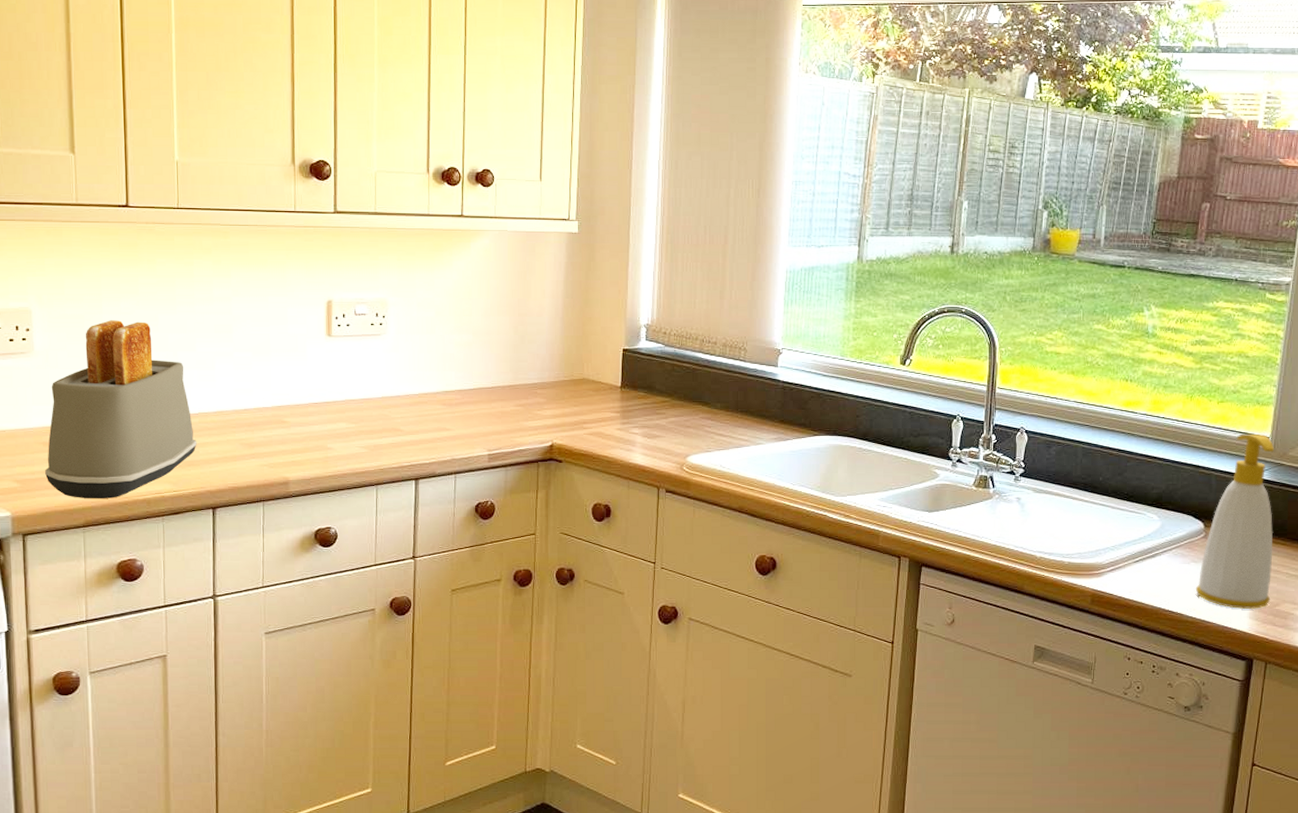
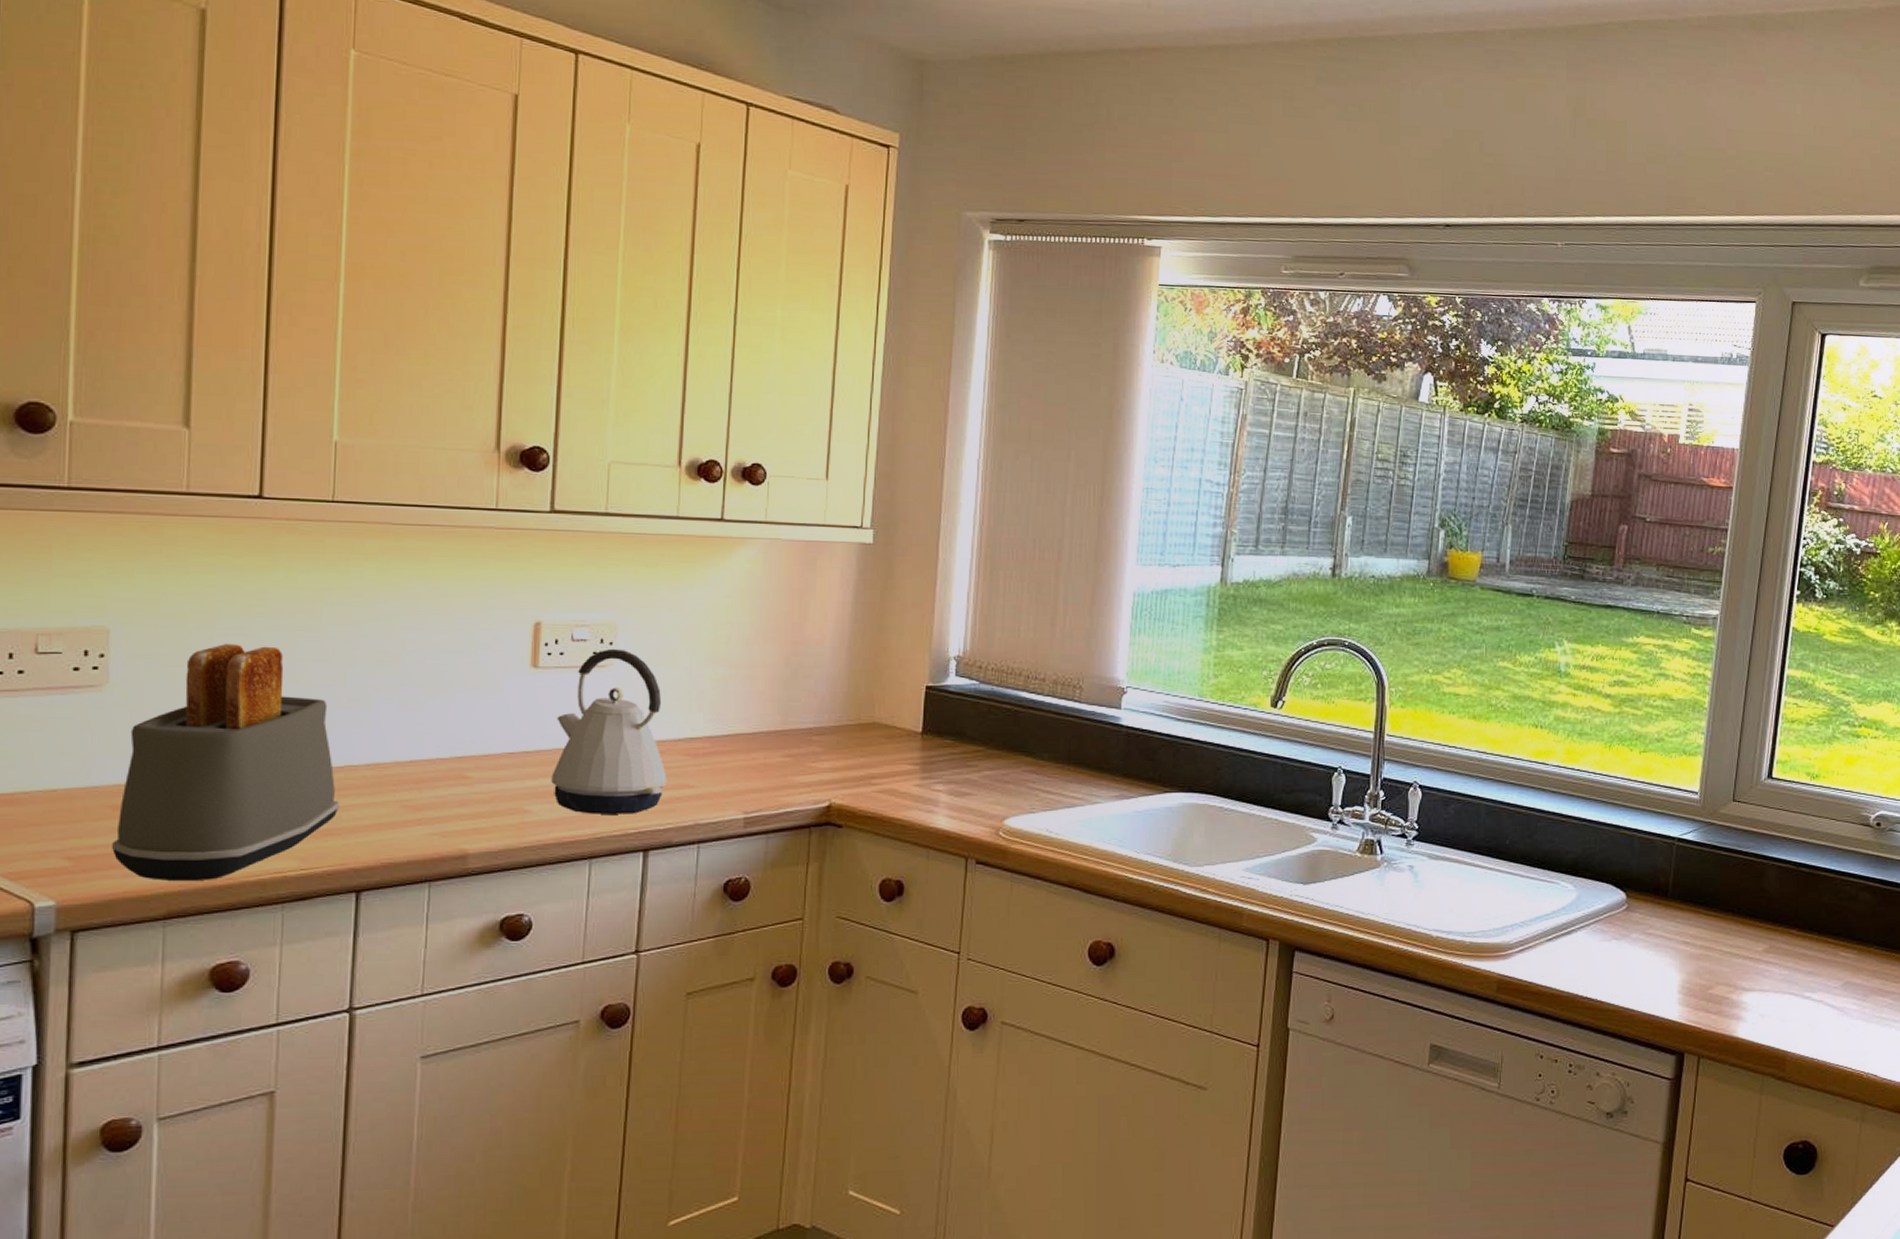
kettle: none [345,321,430,451] -> present [551,648,668,814]
soap bottle: present [1195,433,1275,609] -> none [1617,788,1705,993]

